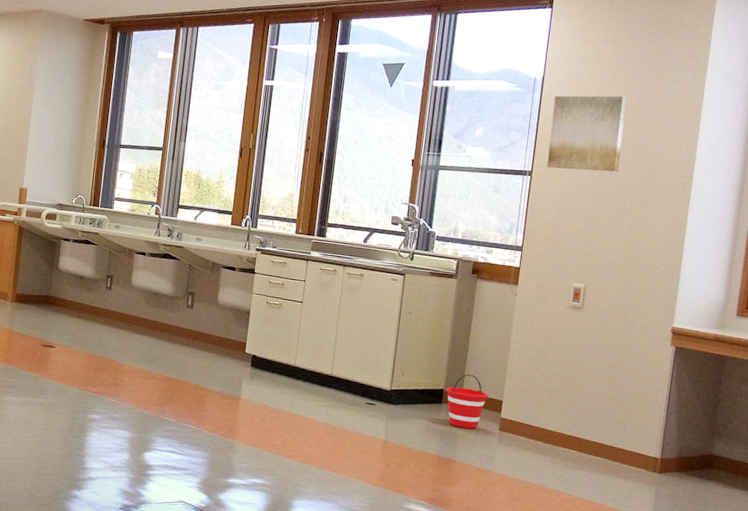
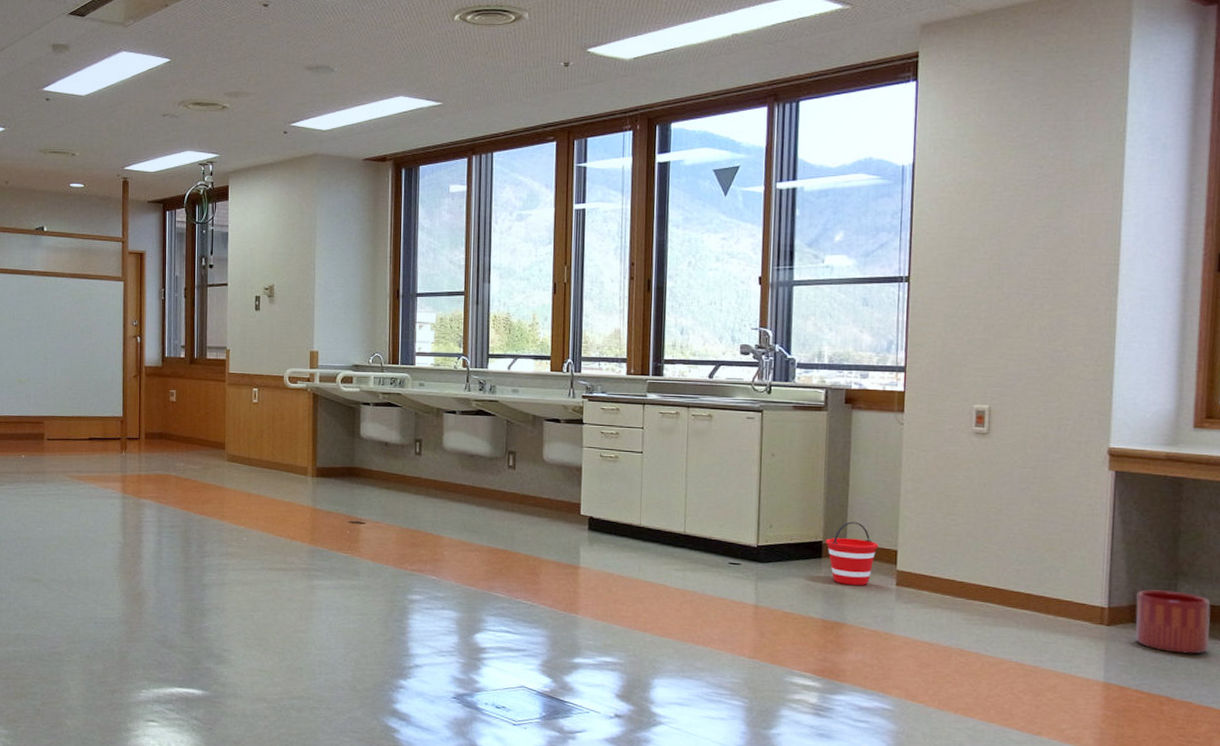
wall art: present [547,95,627,172] -> none [927,175,1024,271]
planter: none [678,445,737,500] -> present [1134,589,1211,655]

